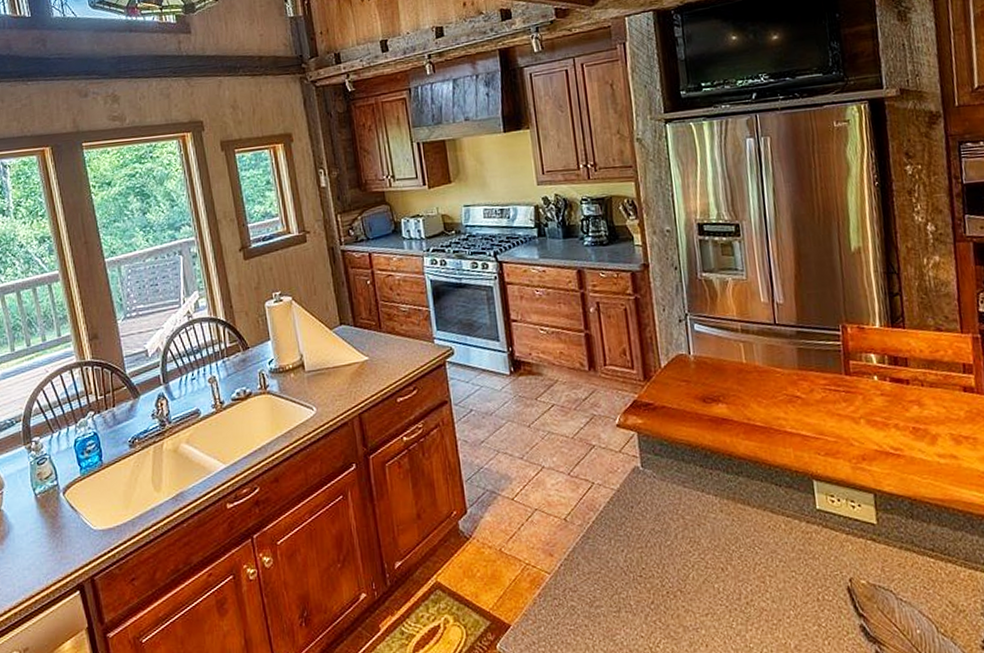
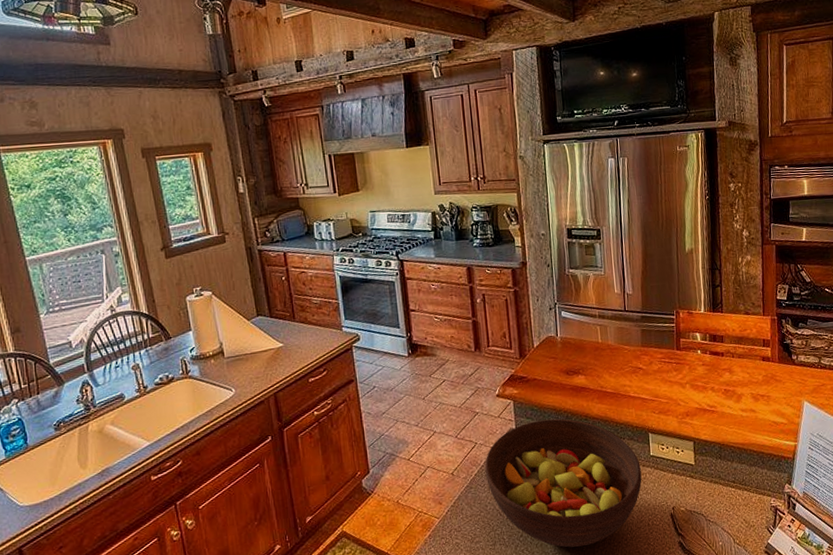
fruit bowl: none [604,456,807,622] -> present [484,418,642,548]

